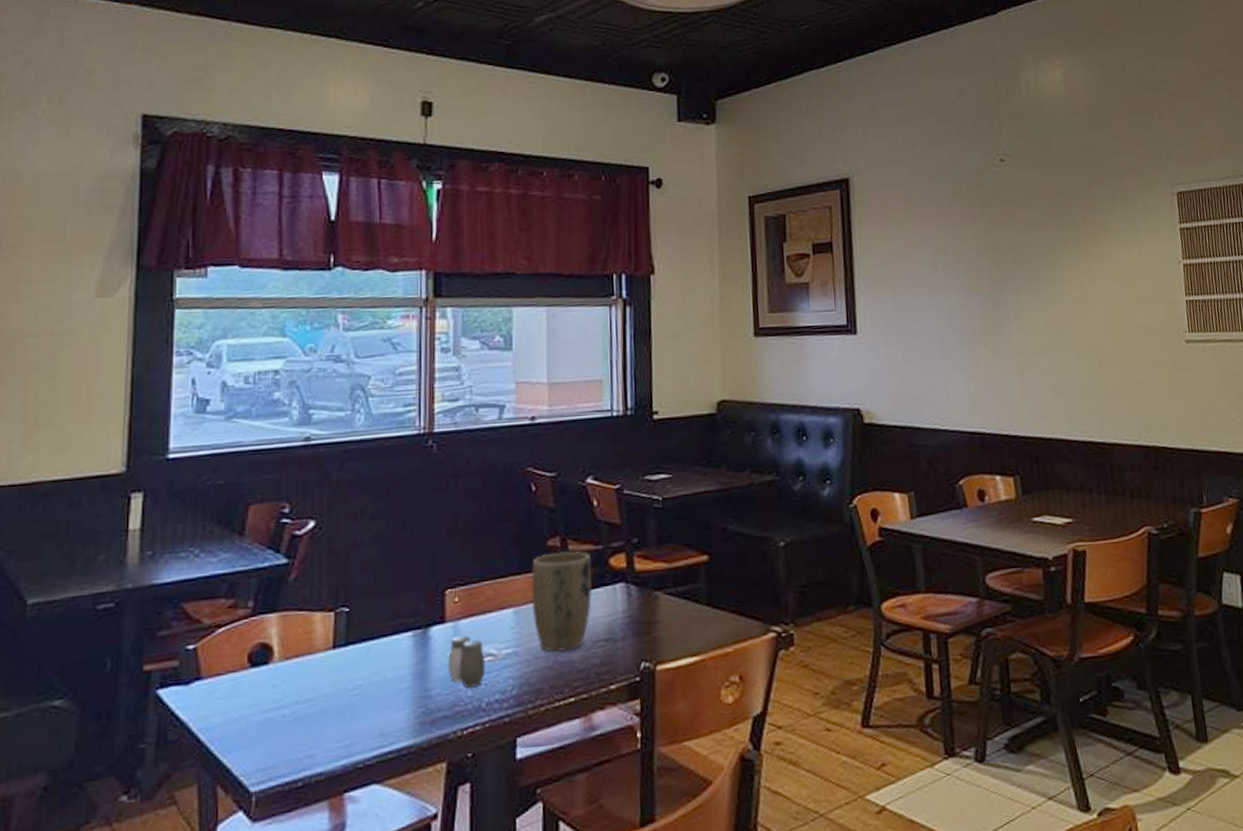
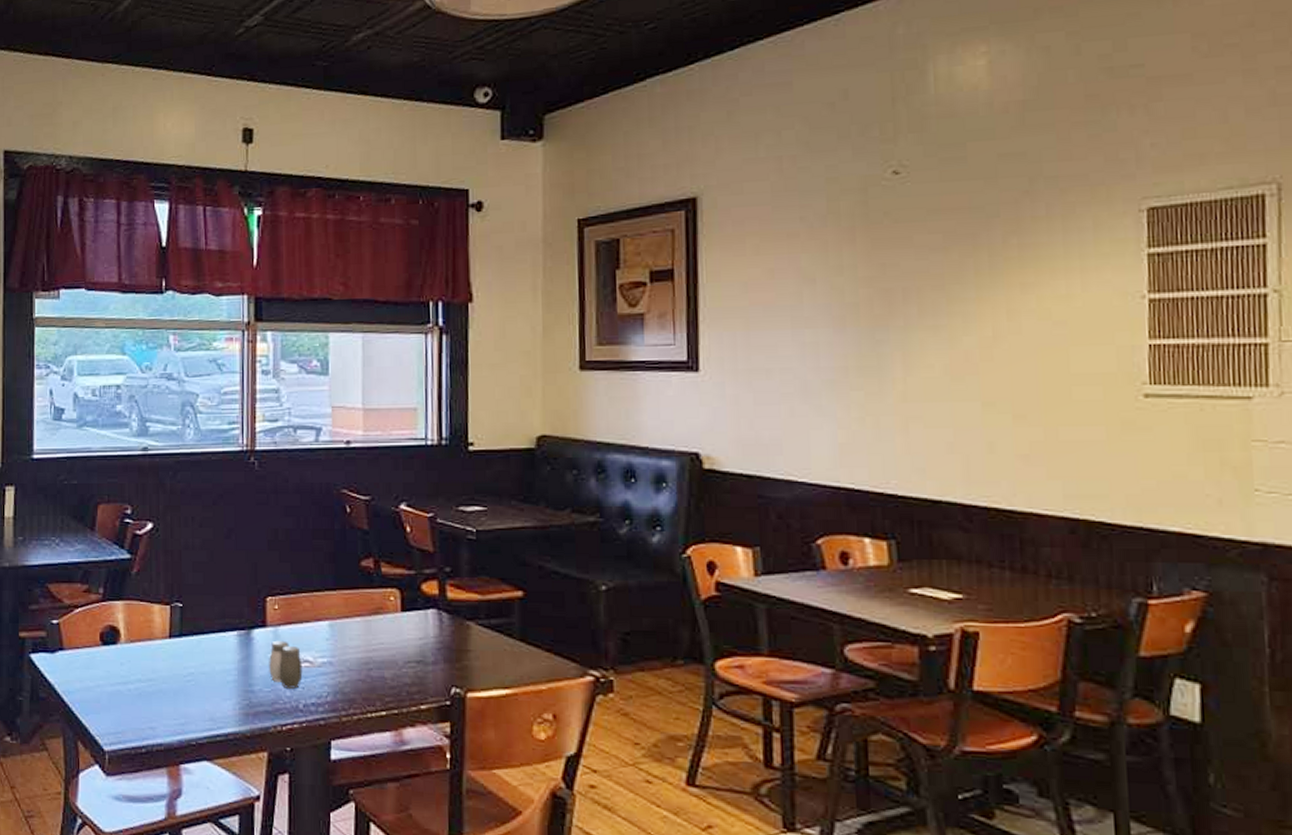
plant pot: present [532,551,592,653] -> none [346,573,404,667]

